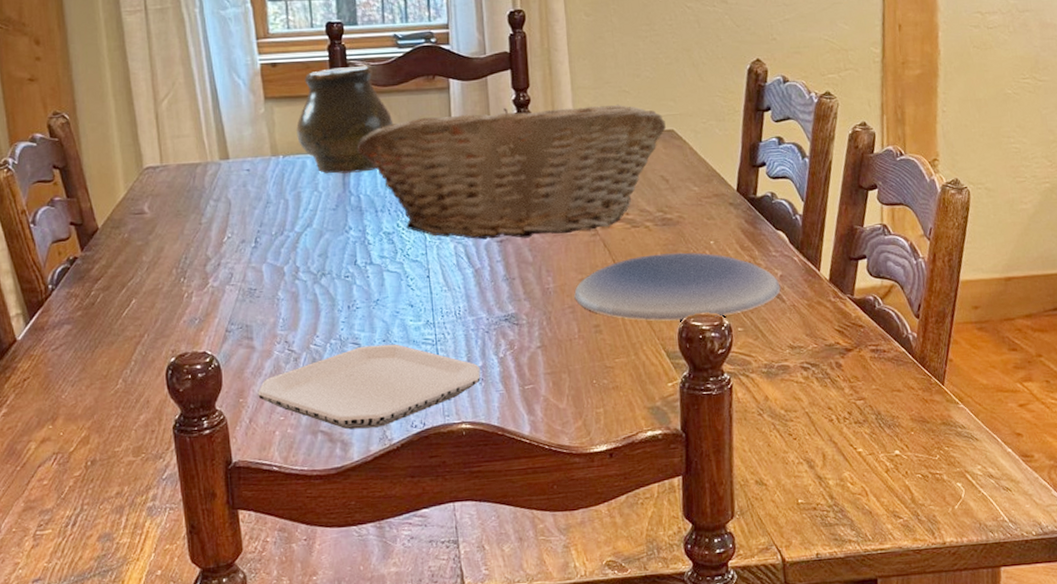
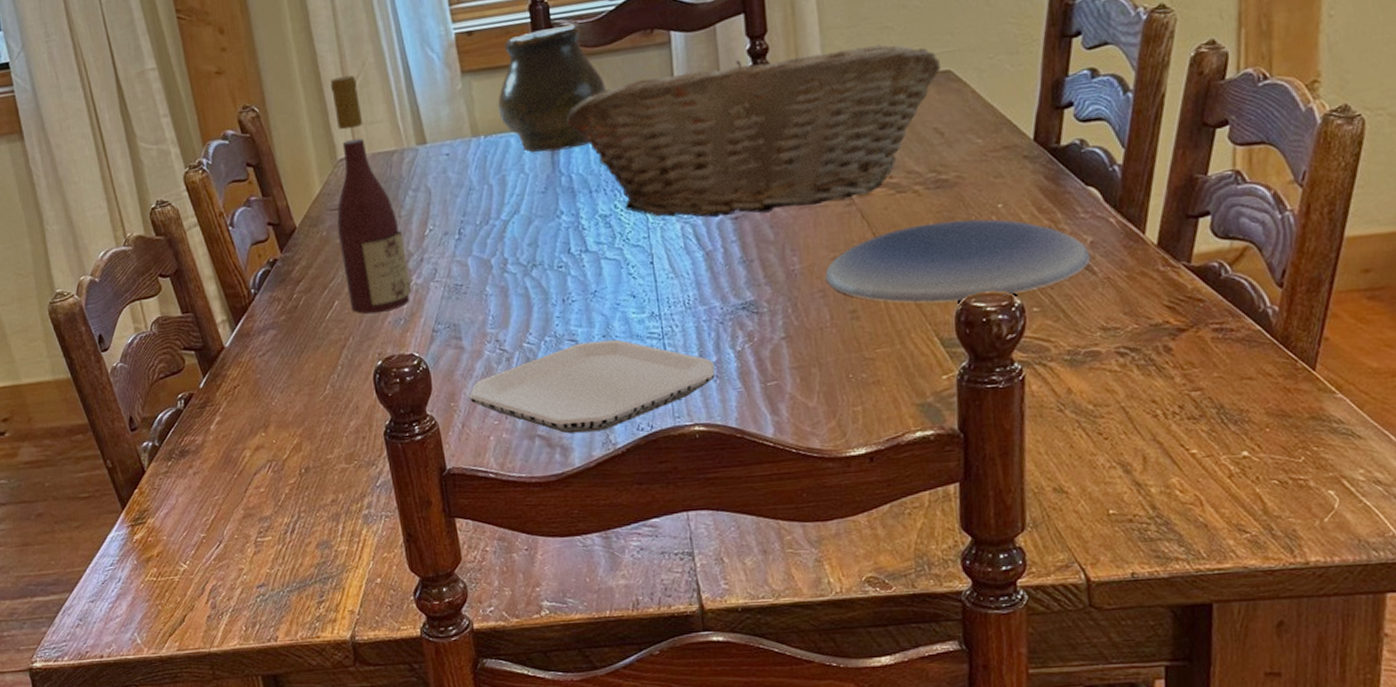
wine bottle: none [139,93,207,314] -> present [330,75,411,315]

